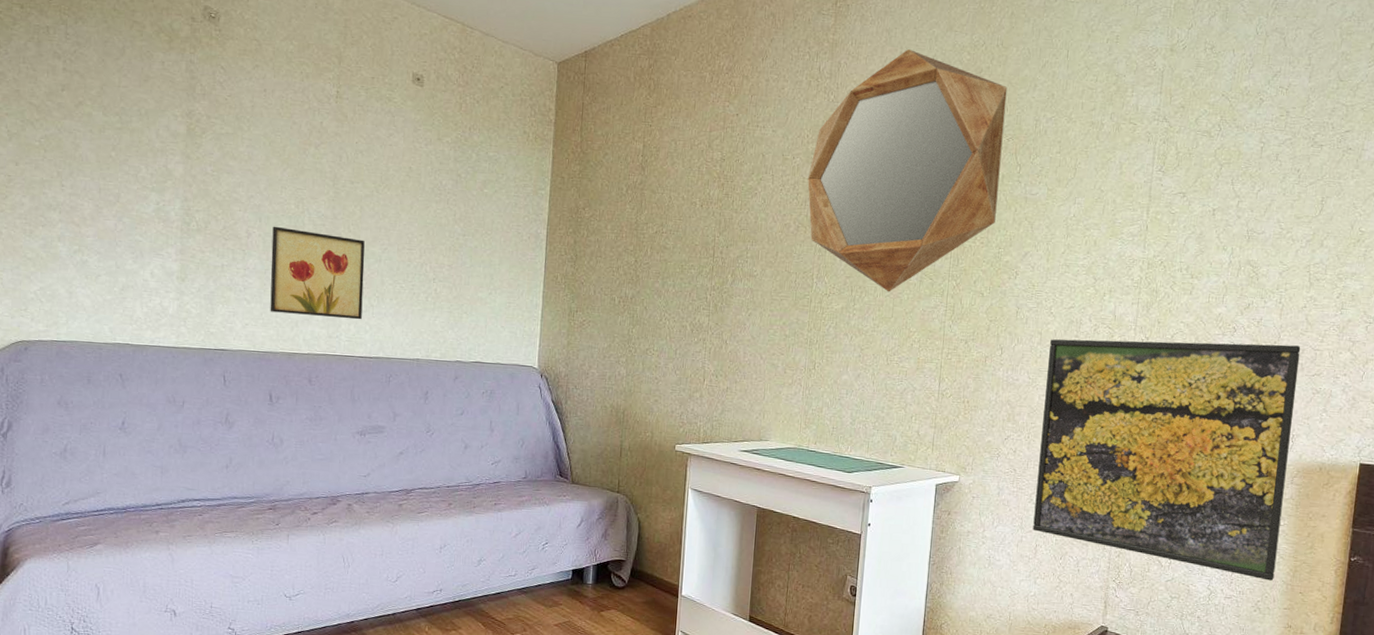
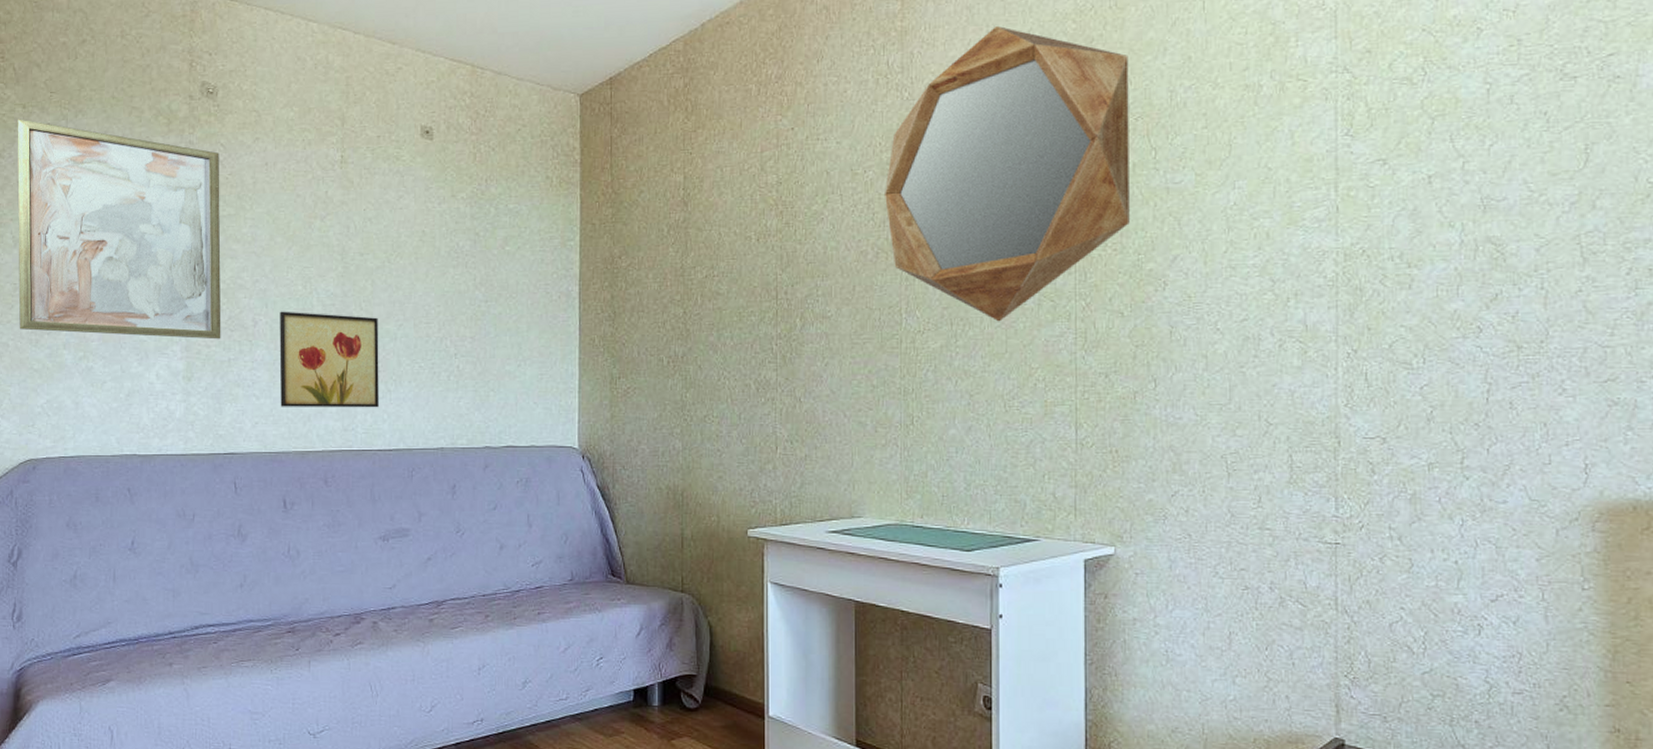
wall art: none [13,18,219,246] -> present [17,119,221,340]
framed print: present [1033,339,1301,581] -> none [1221,343,1584,667]

